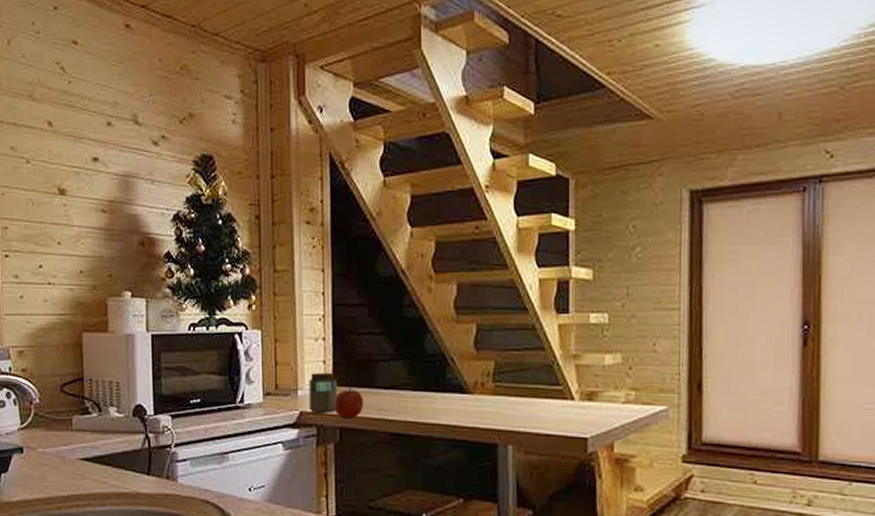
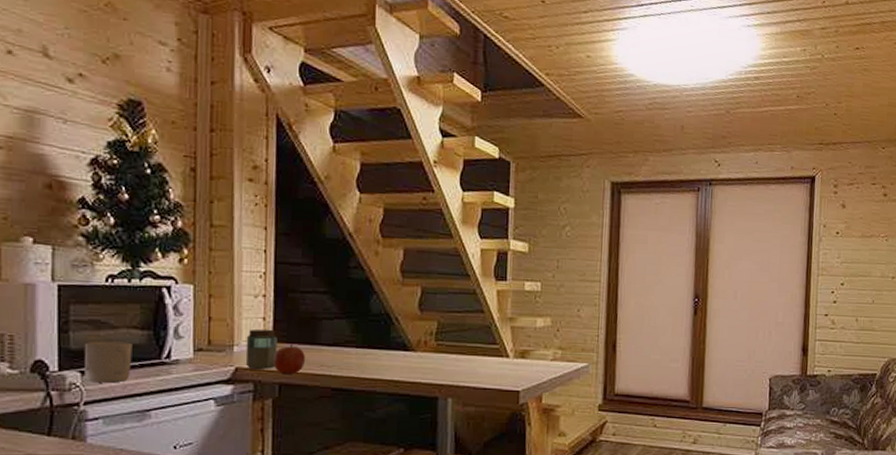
mug: none [173,386,212,426] -> present [83,341,132,383]

